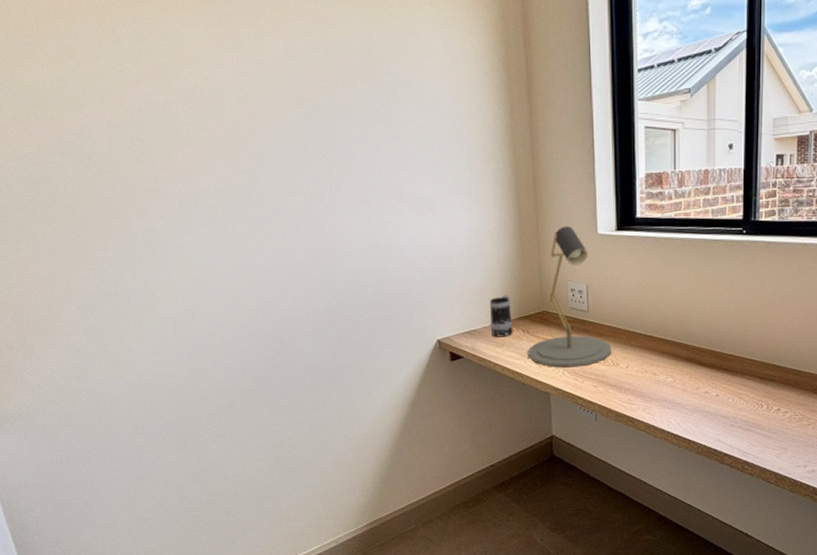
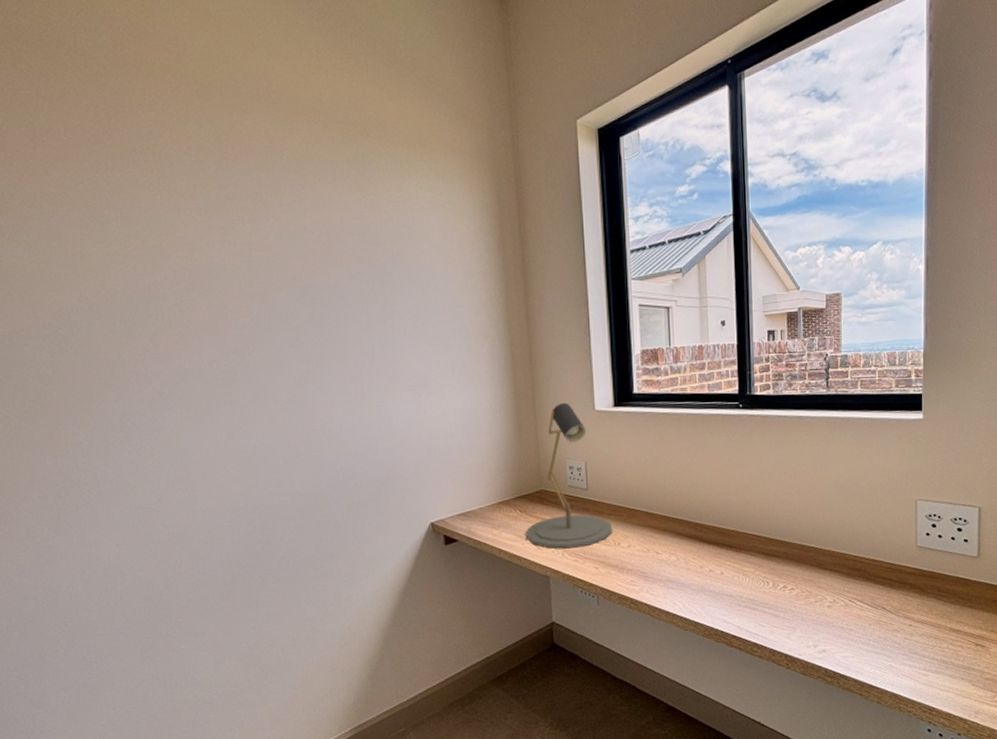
mug: present [489,294,513,338] -> none [485,473,510,519]

